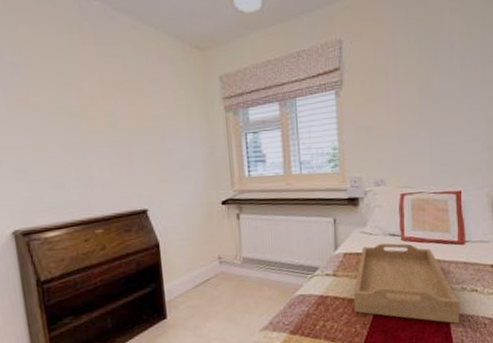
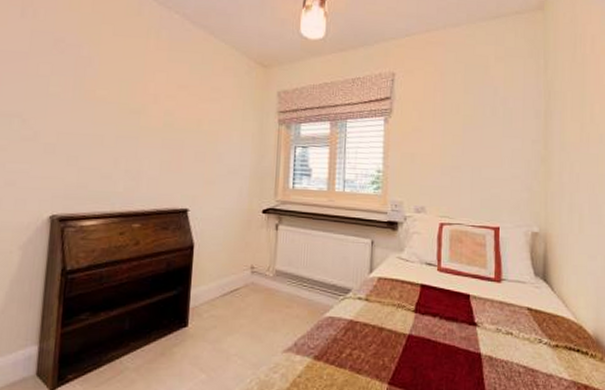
serving tray: present [353,243,460,323] -> none [383,271,494,368]

